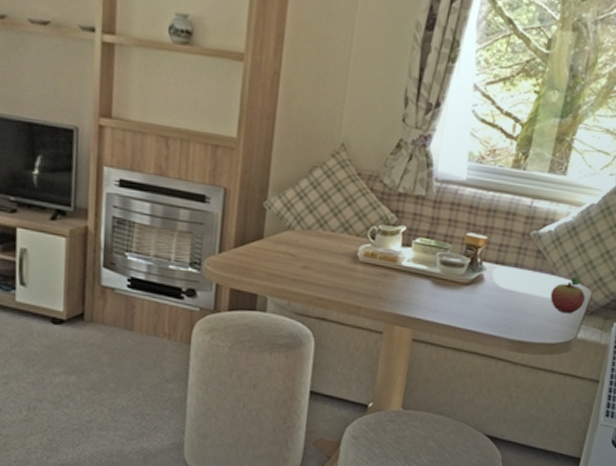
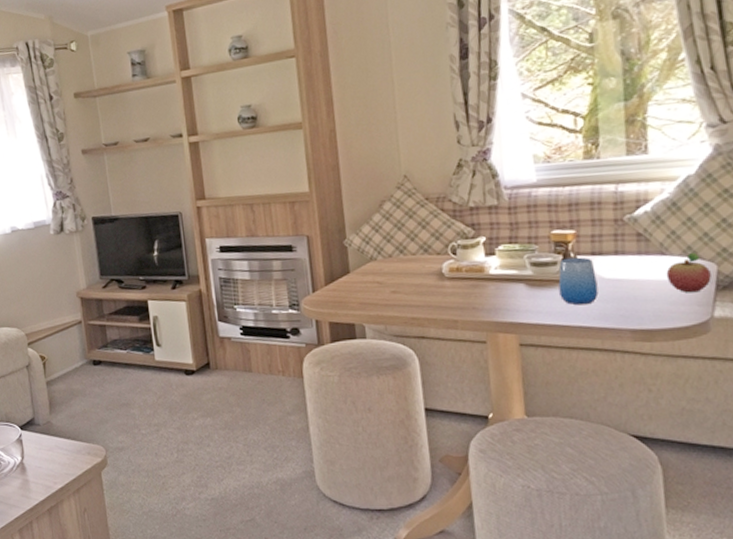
cup: none [459,262,495,311] -> present [558,257,599,305]

